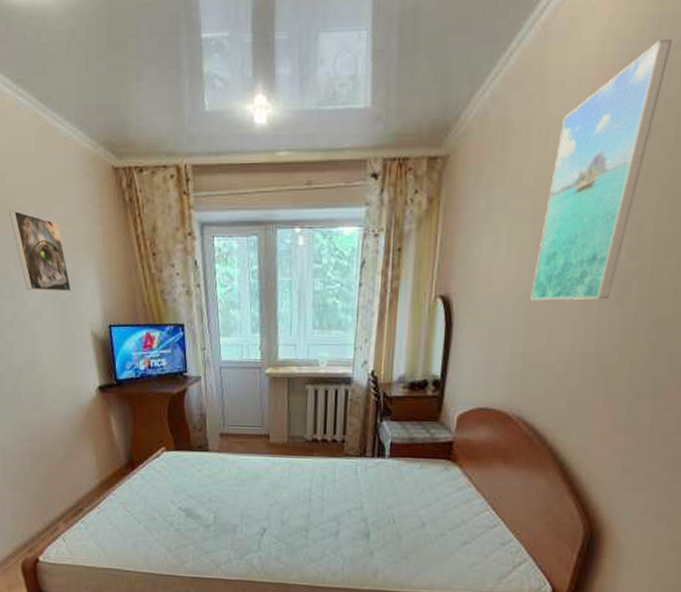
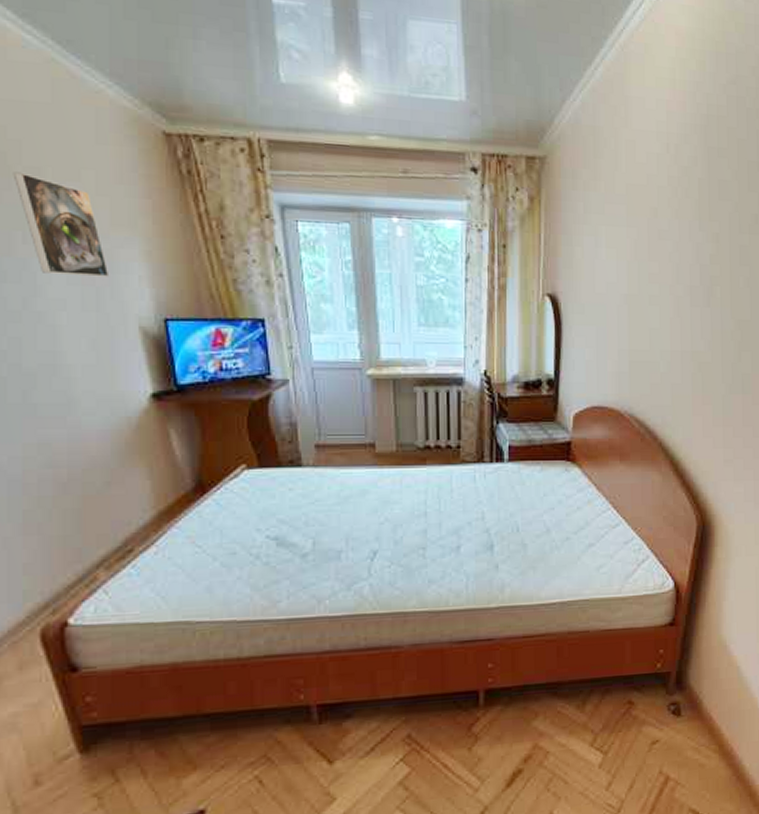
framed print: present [530,39,673,301] -> none [631,74,728,302]

